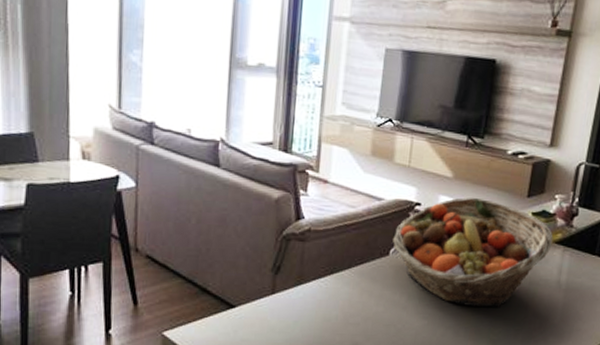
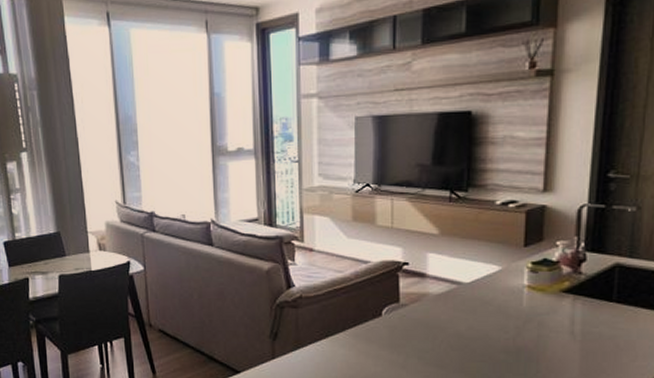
fruit basket: present [393,197,554,308] -> none [384,251,560,364]

